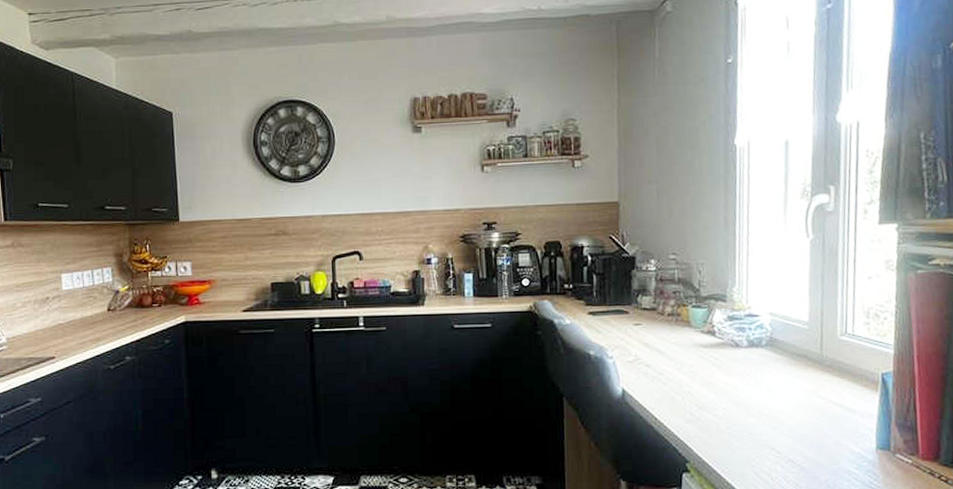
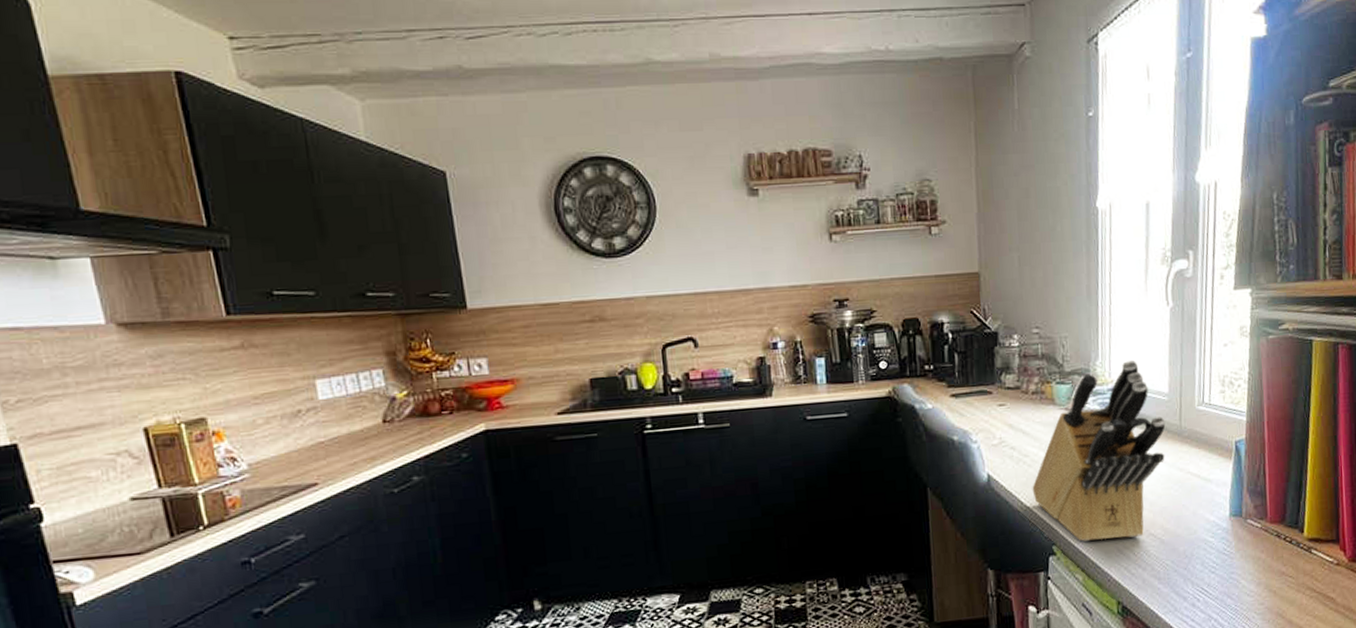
knife block: none [666,289,806,463] -> present [1032,361,1166,541]

